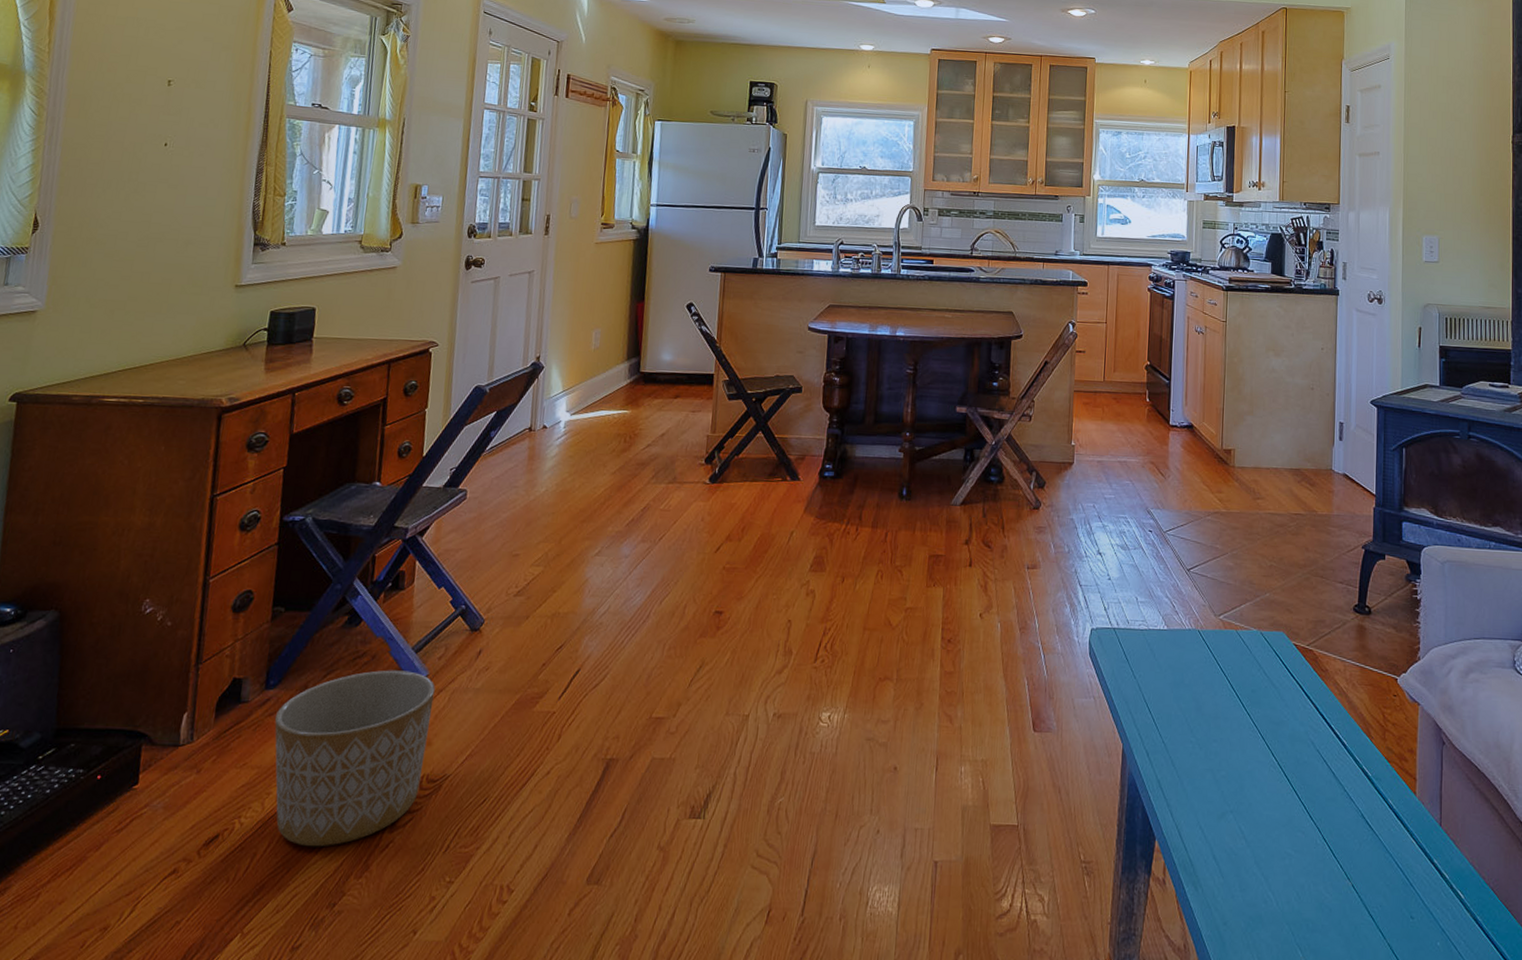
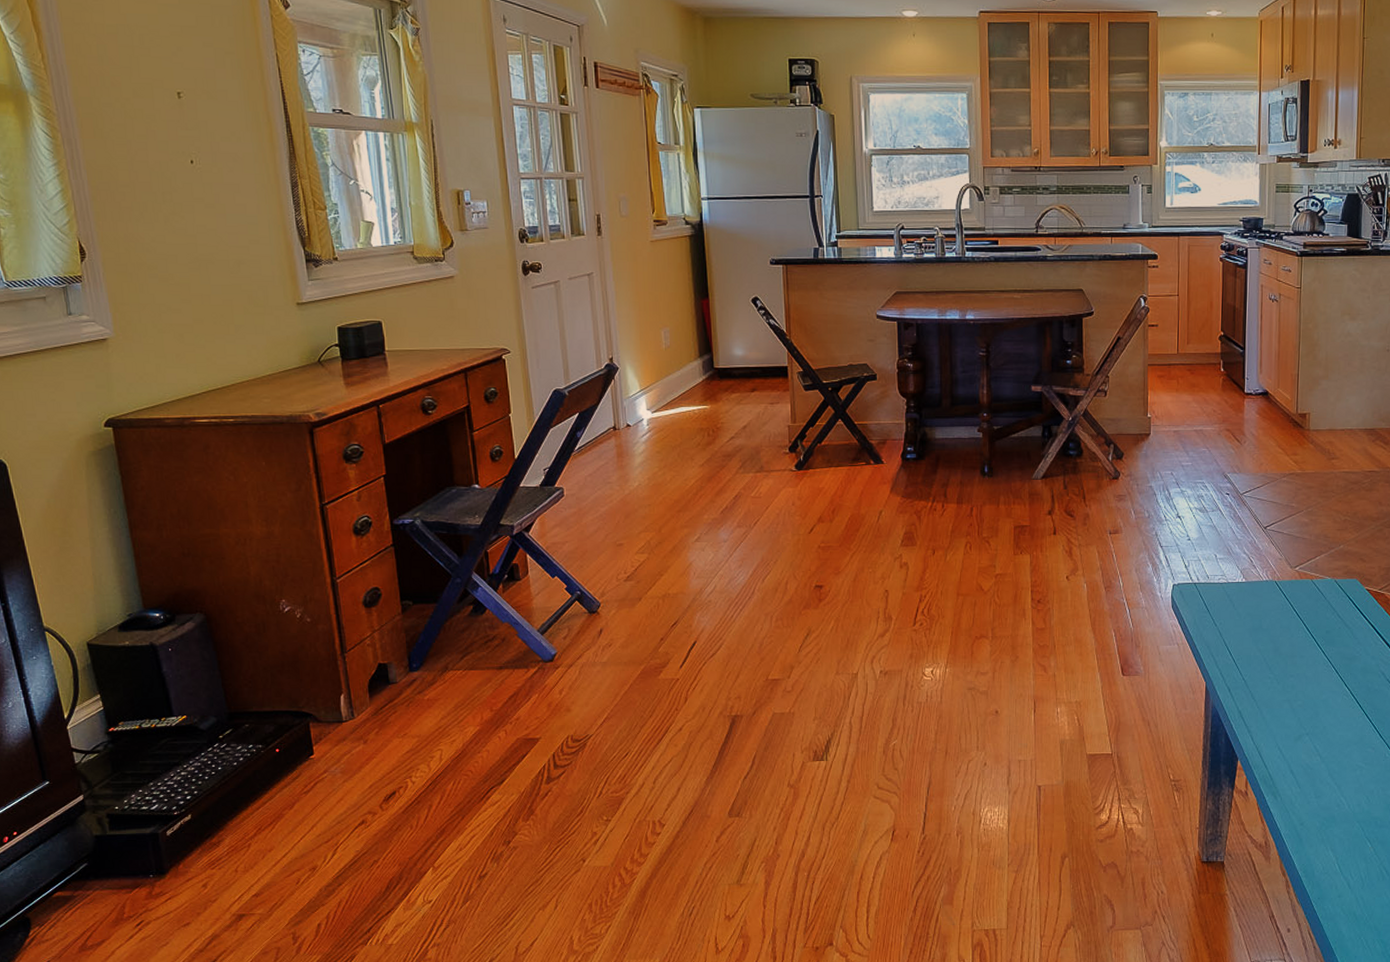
planter: present [274,670,435,847] -> none [423,650,566,798]

